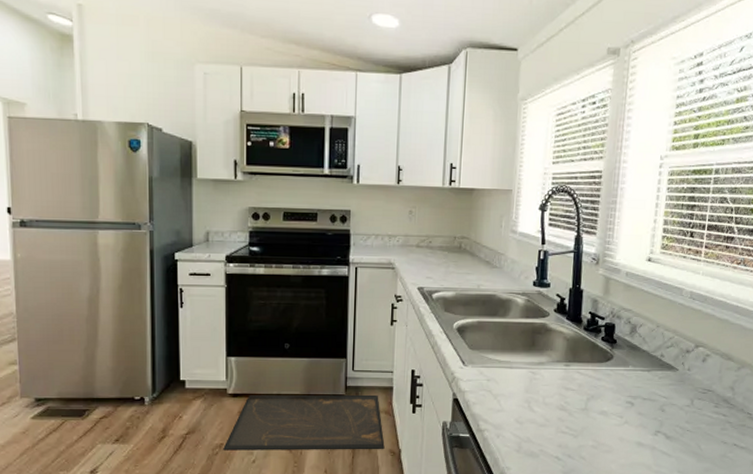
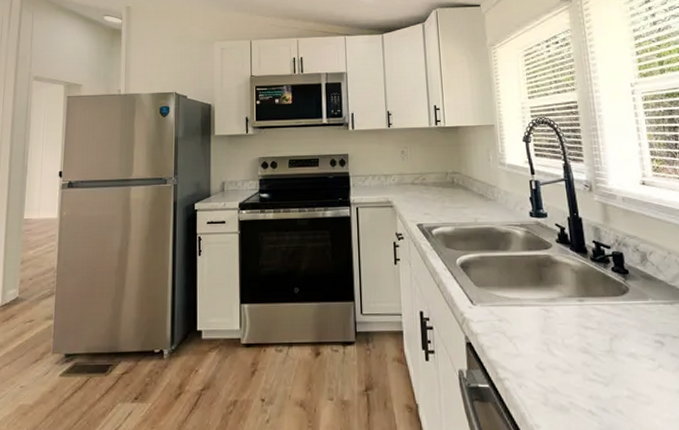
doormat: present [223,395,385,451] -> none [237,342,401,409]

